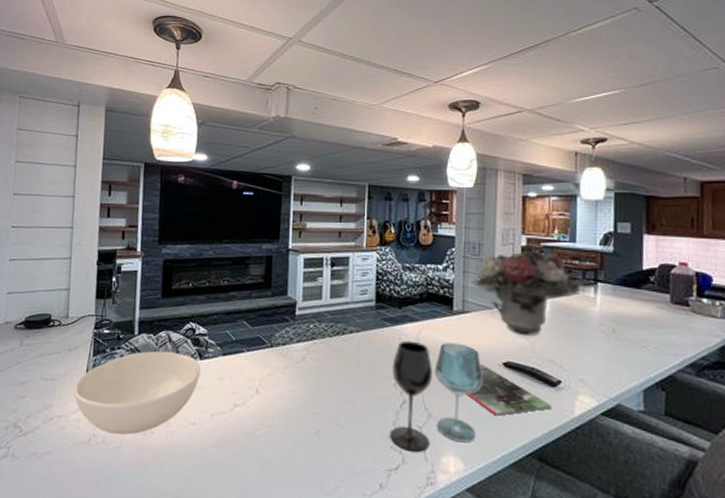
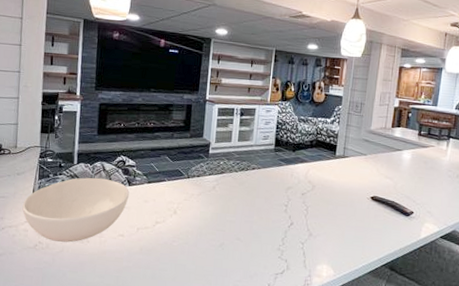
wineglass: present [390,340,433,452] -> none [279,177,316,261]
wine glass: present [433,343,483,443] -> none [315,180,355,255]
magazine: present [466,364,551,416] -> none [340,197,404,236]
flower arrangement: present [472,246,587,337] -> none [352,107,442,178]

